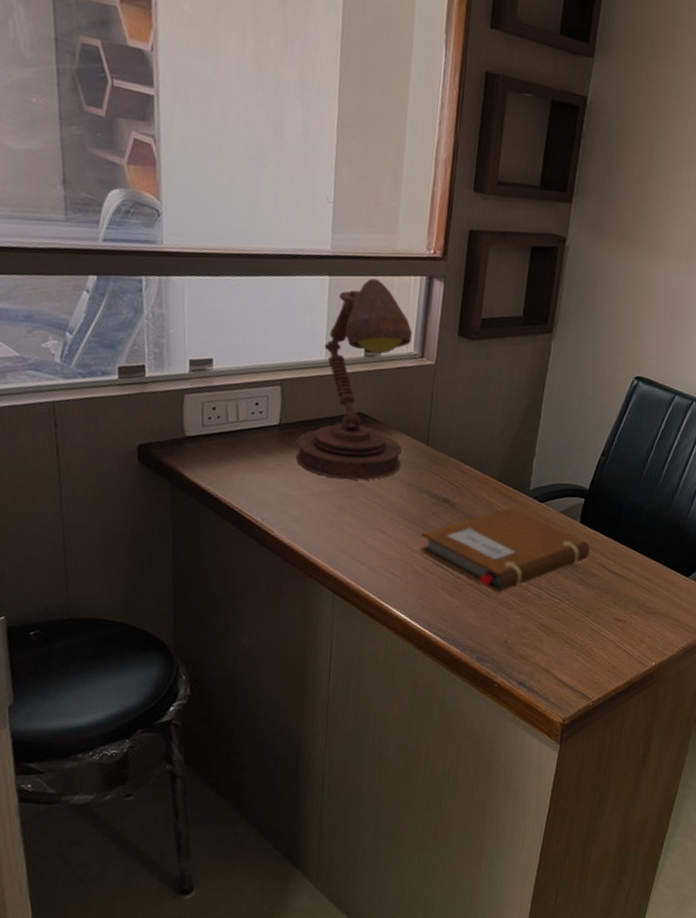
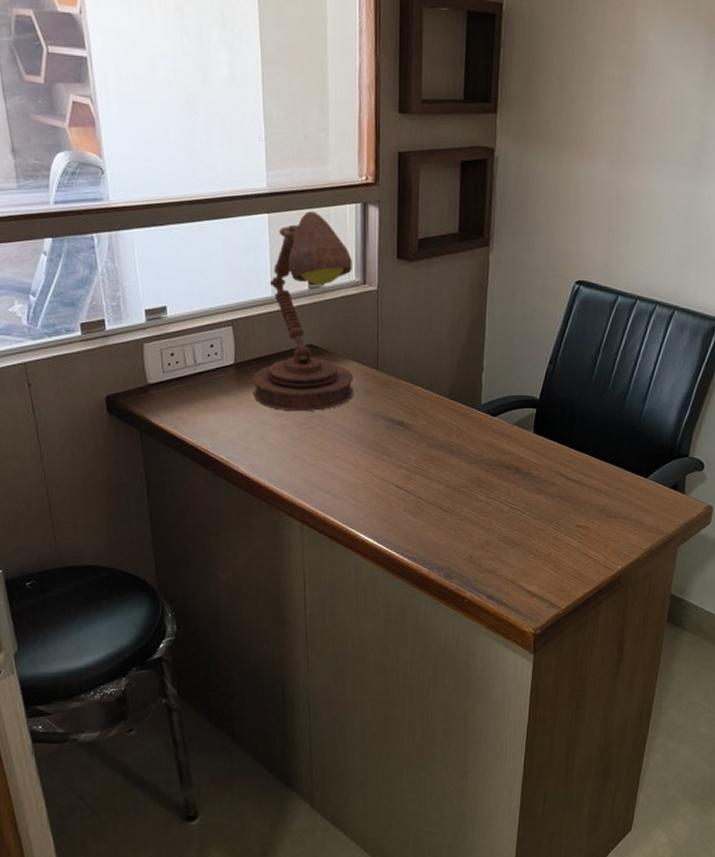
notebook: present [420,507,590,592] -> none [380,424,546,509]

